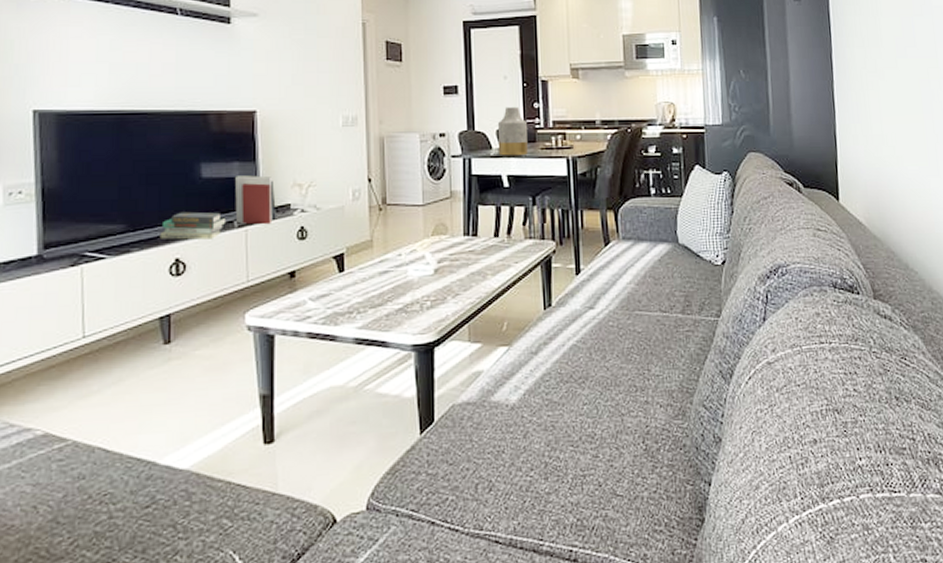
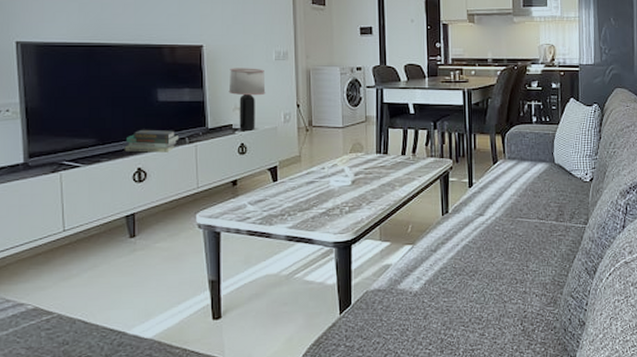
books: present [235,175,276,225] -> none [186,100,220,141]
table lamp: none [286,136,331,213] -> present [228,68,266,132]
vase: present [497,106,528,156] -> none [405,46,430,88]

